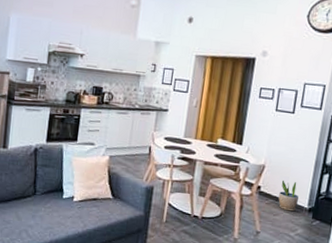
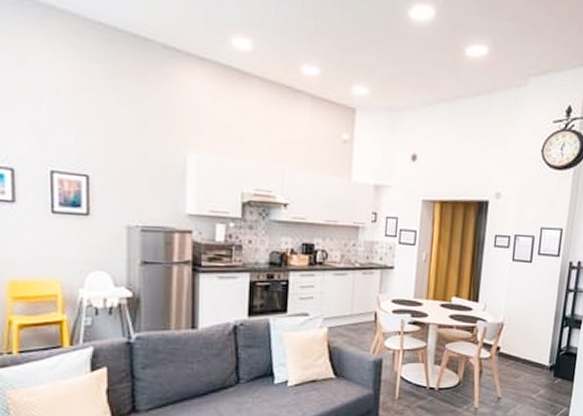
potted plant: present [278,180,299,212] -> none [519,337,539,371]

